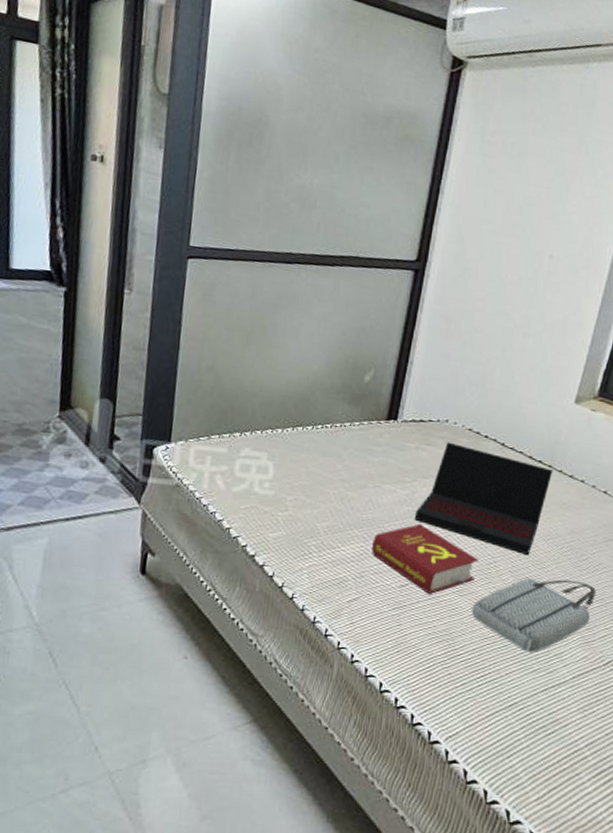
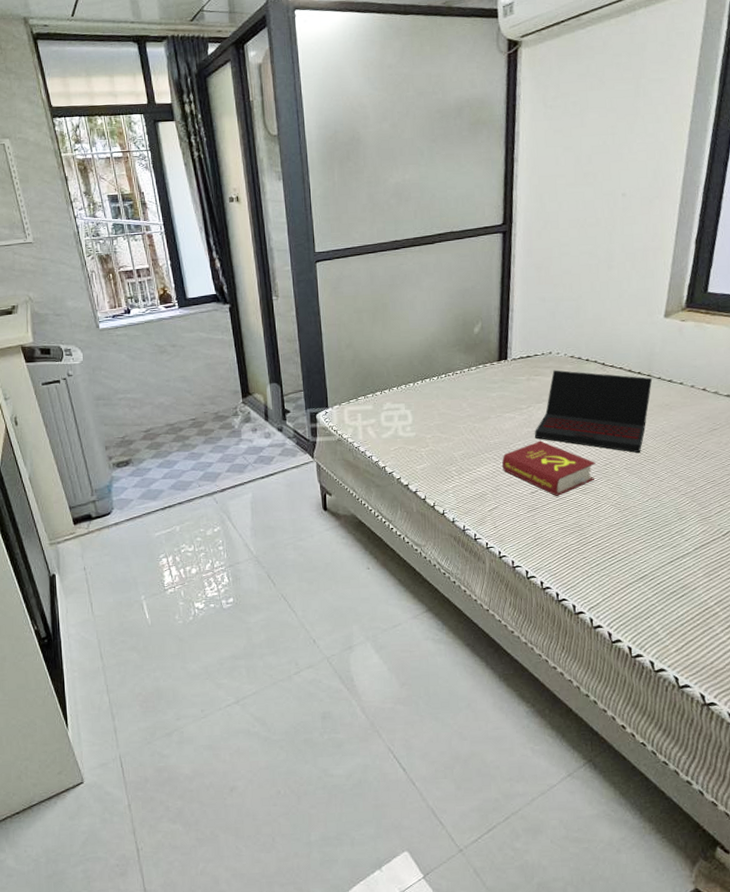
tote bag: present [472,578,597,652] -> none [596,468,707,533]

